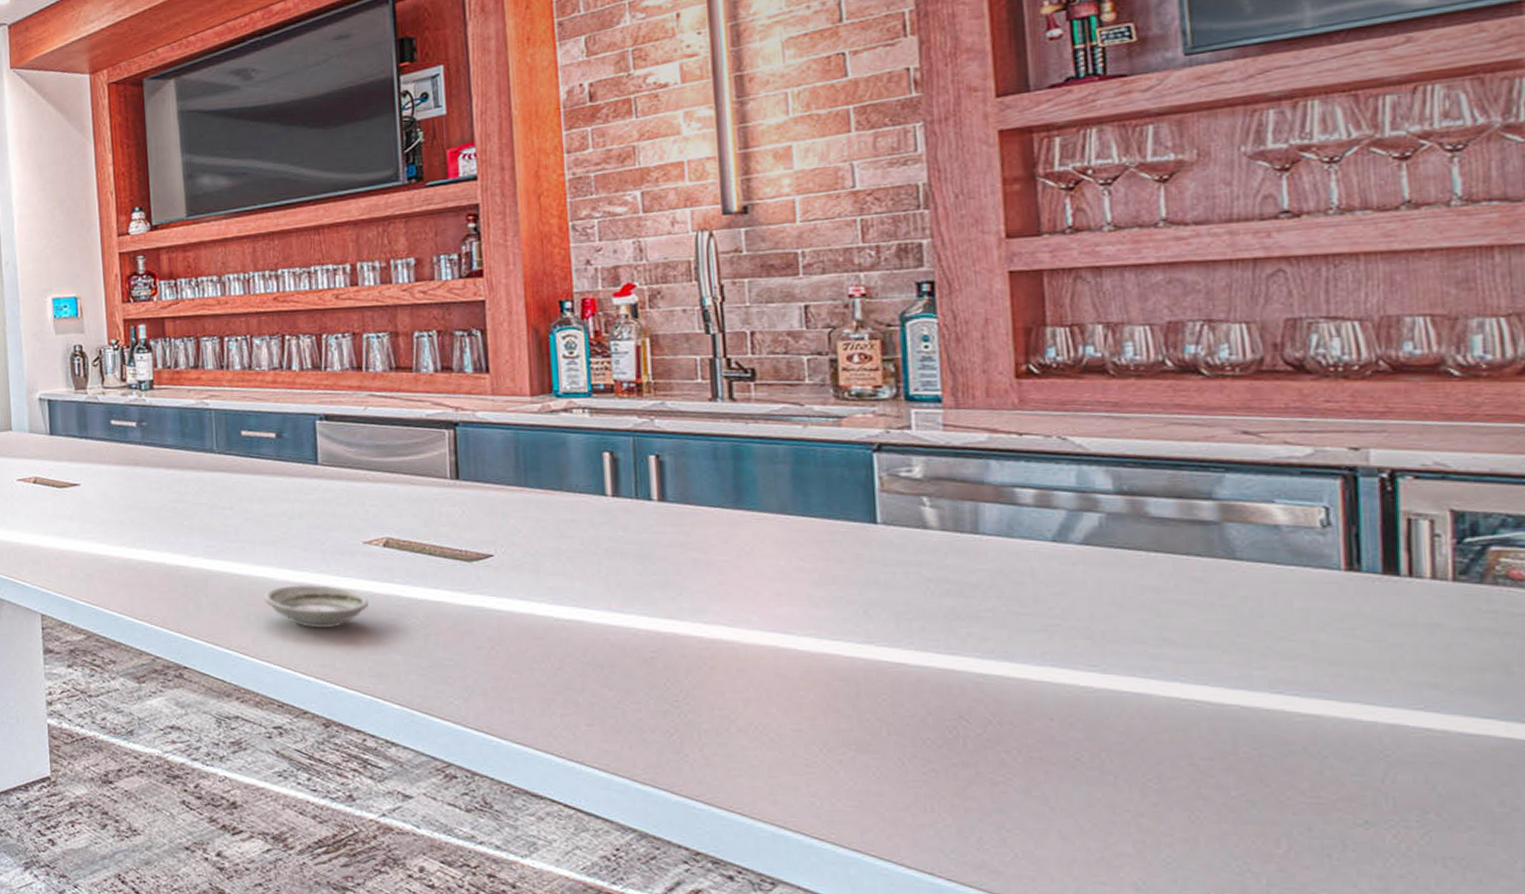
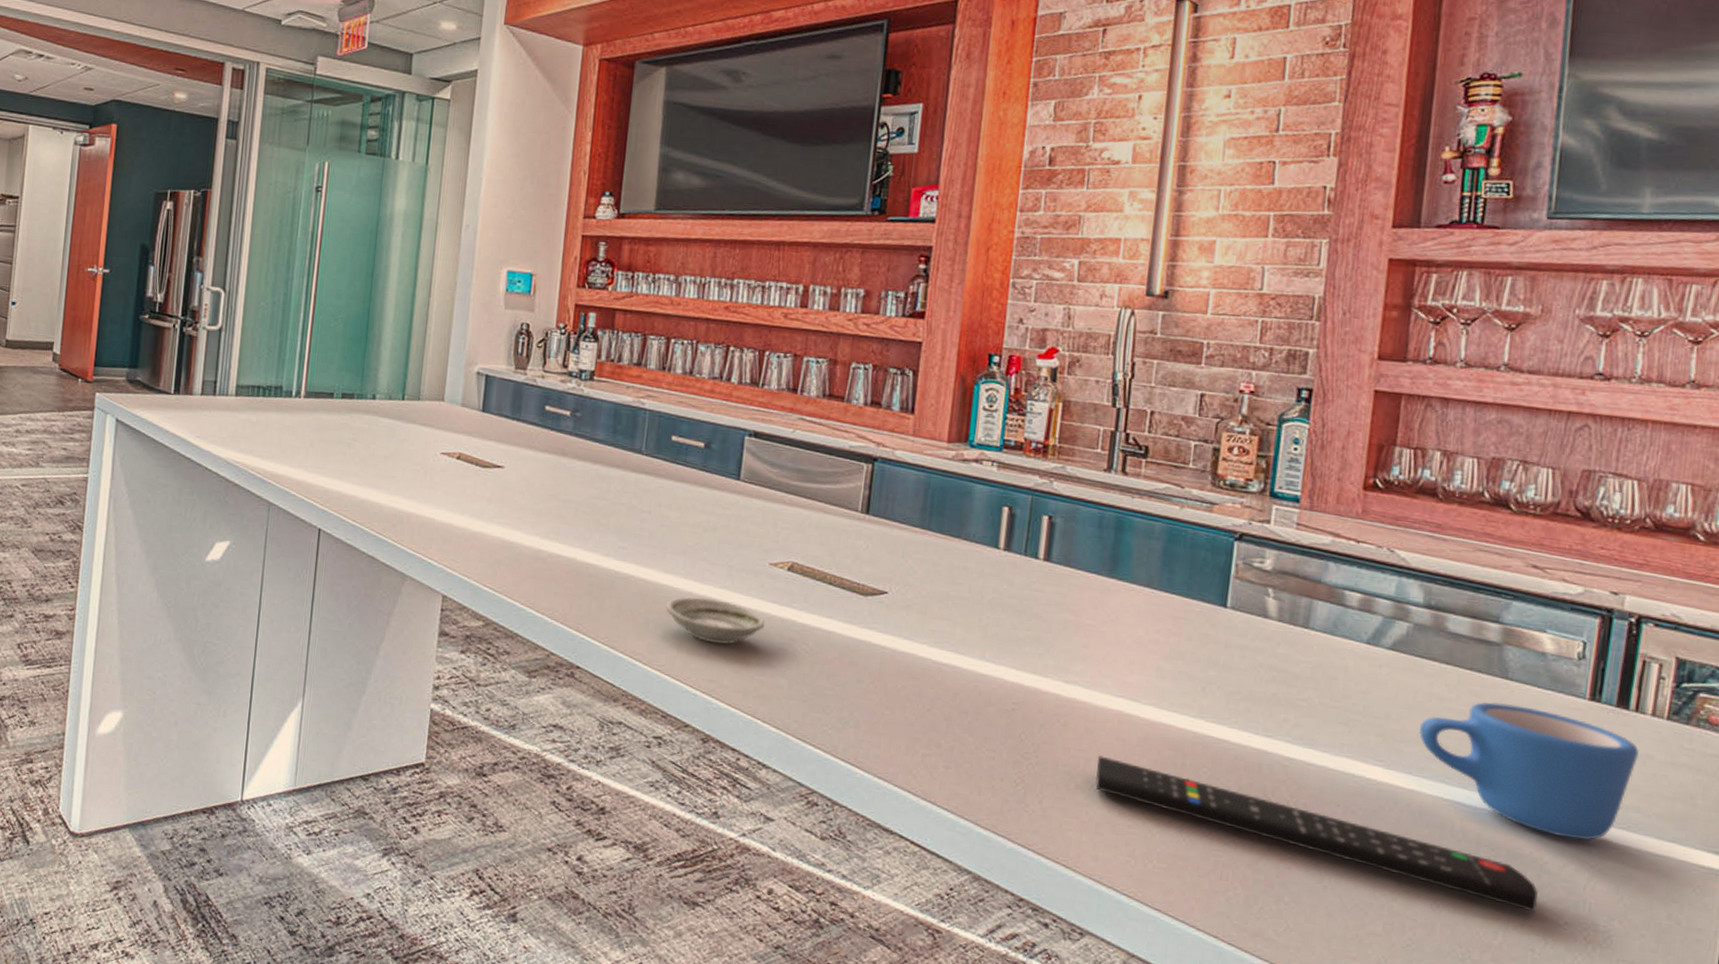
remote control: none [757,695,1324,814] -> present [1095,755,1538,913]
mug: none [1136,587,1423,728] -> present [1419,701,1639,841]

